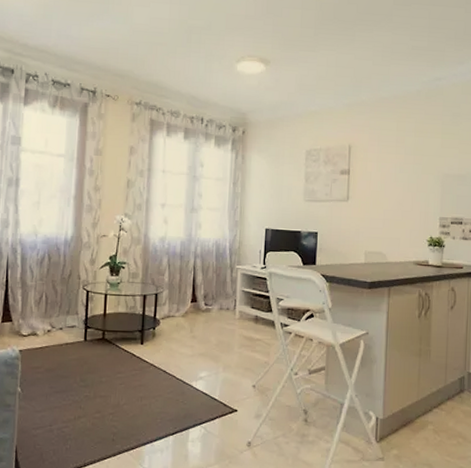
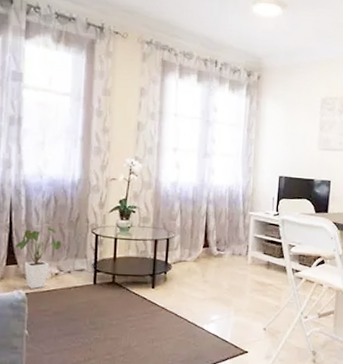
house plant: none [11,283,54,346] -> present [15,226,62,289]

